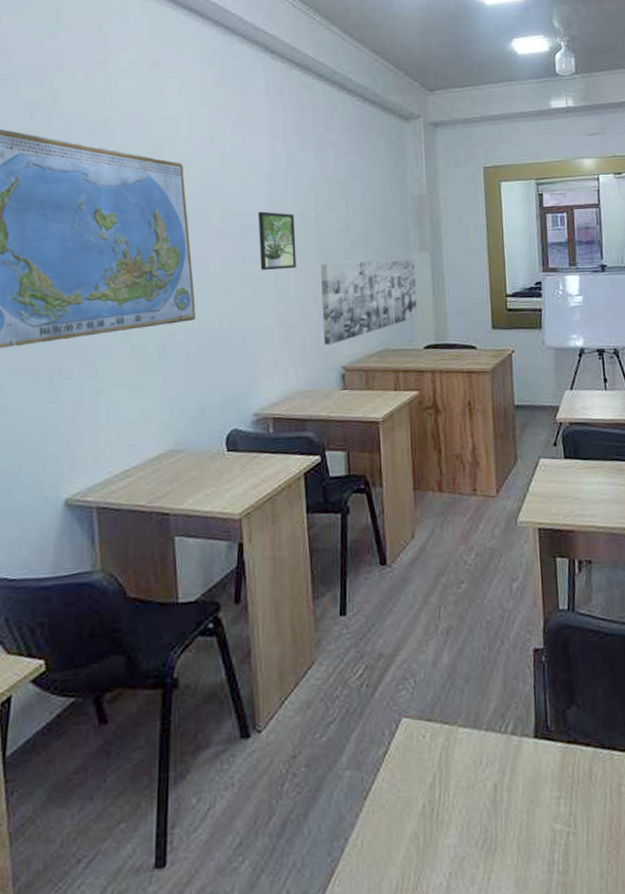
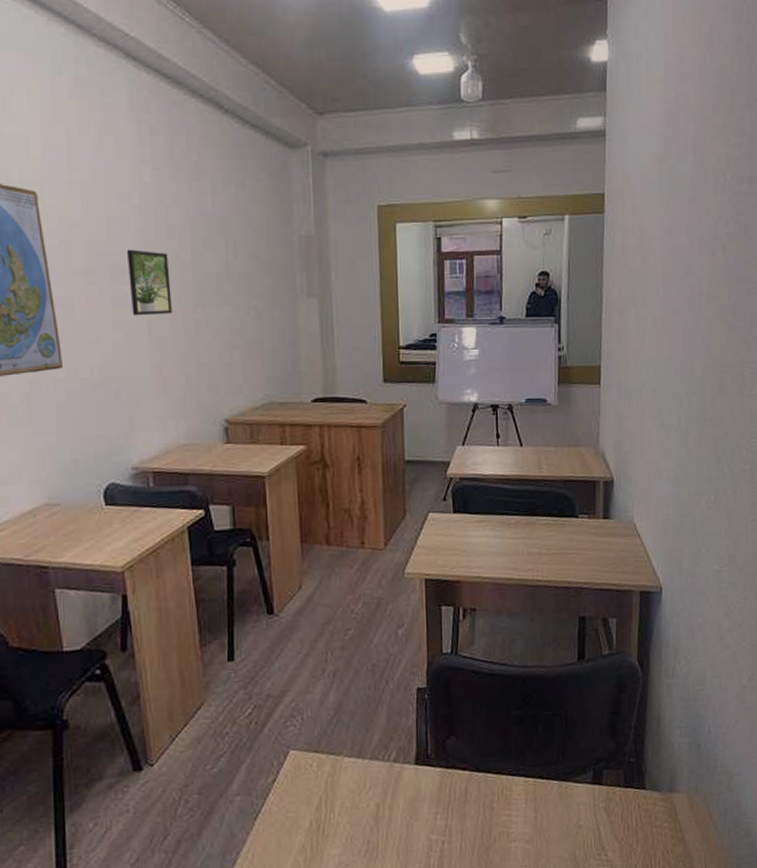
wall art: present [320,258,418,346] -> none [198,306,305,397]

